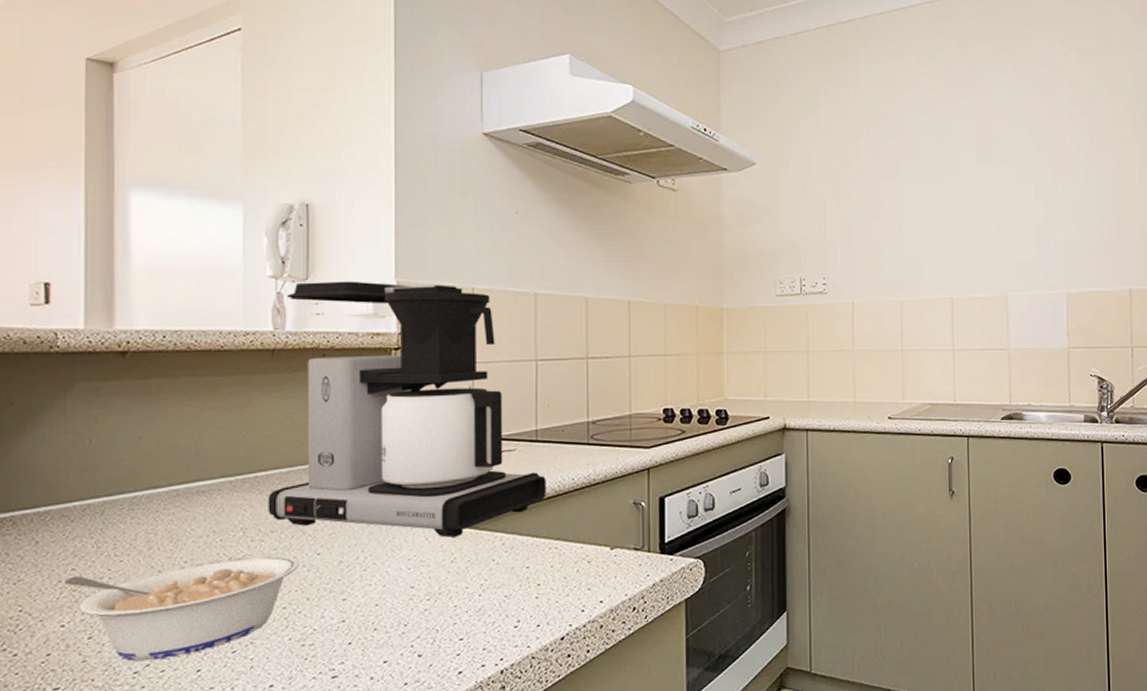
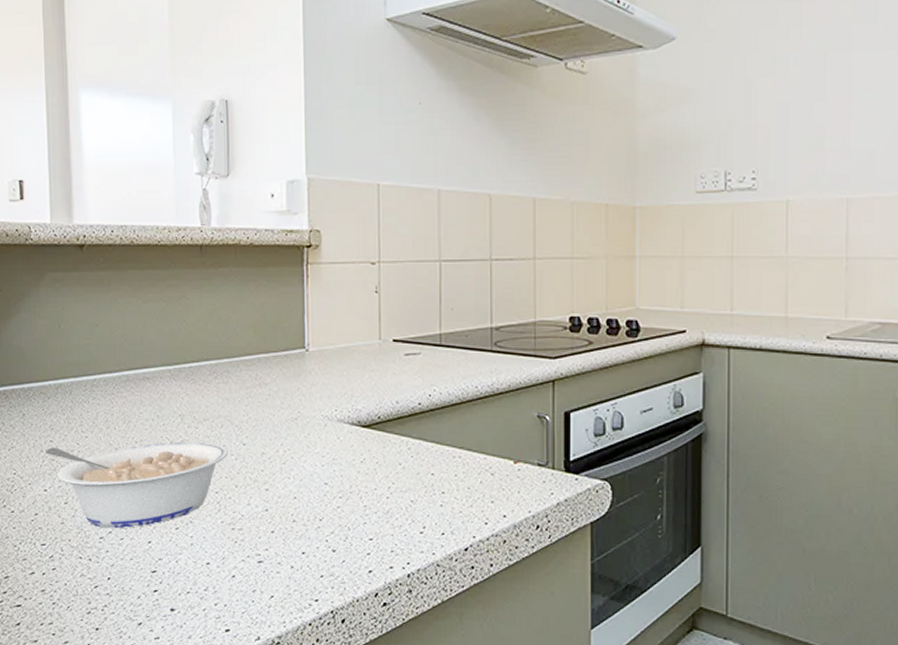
coffee maker: present [268,281,546,537] -> none [200,177,450,438]

